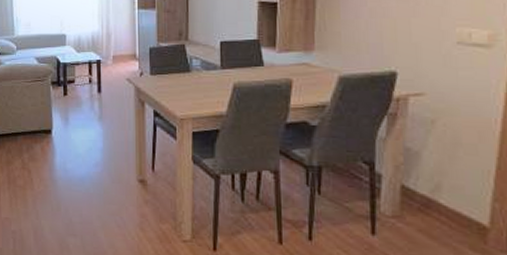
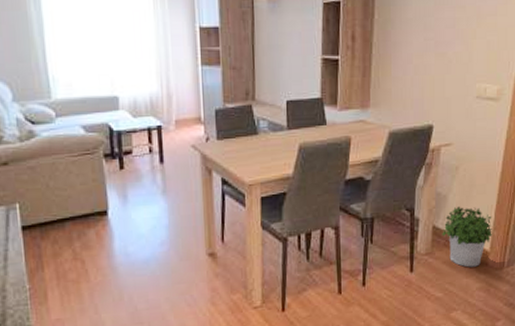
potted plant: none [414,166,492,243] -> present [442,206,492,268]

